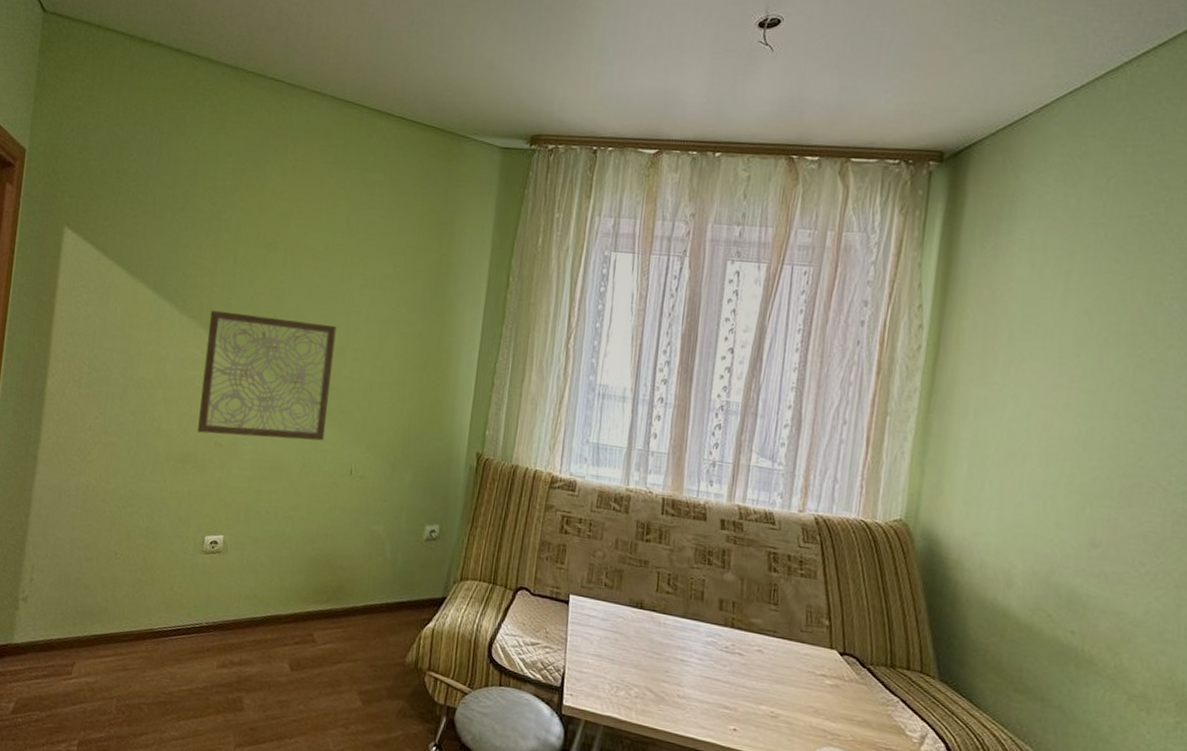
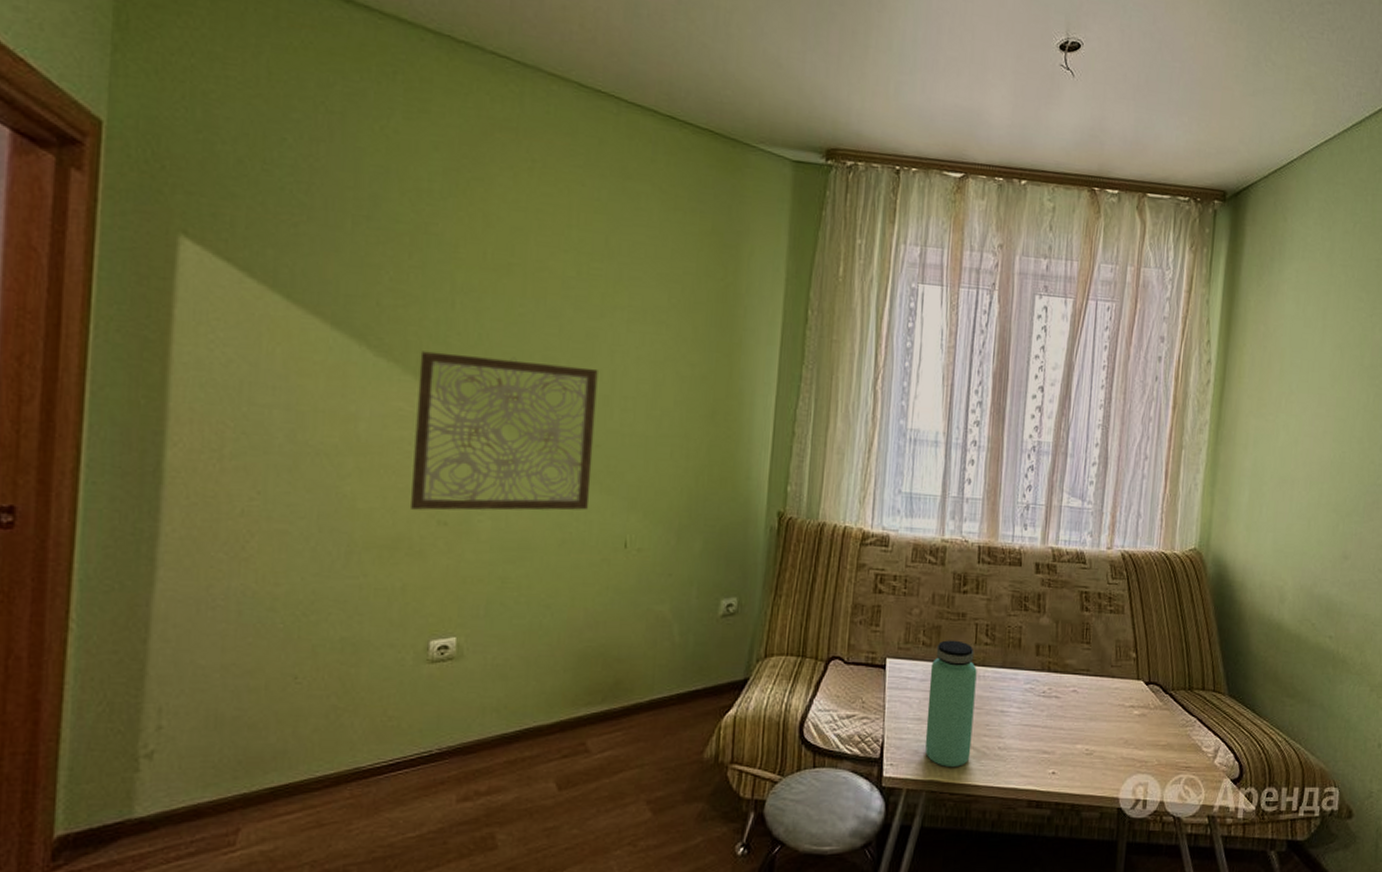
bottle: none [604,584,658,708] -> present [925,640,977,767]

